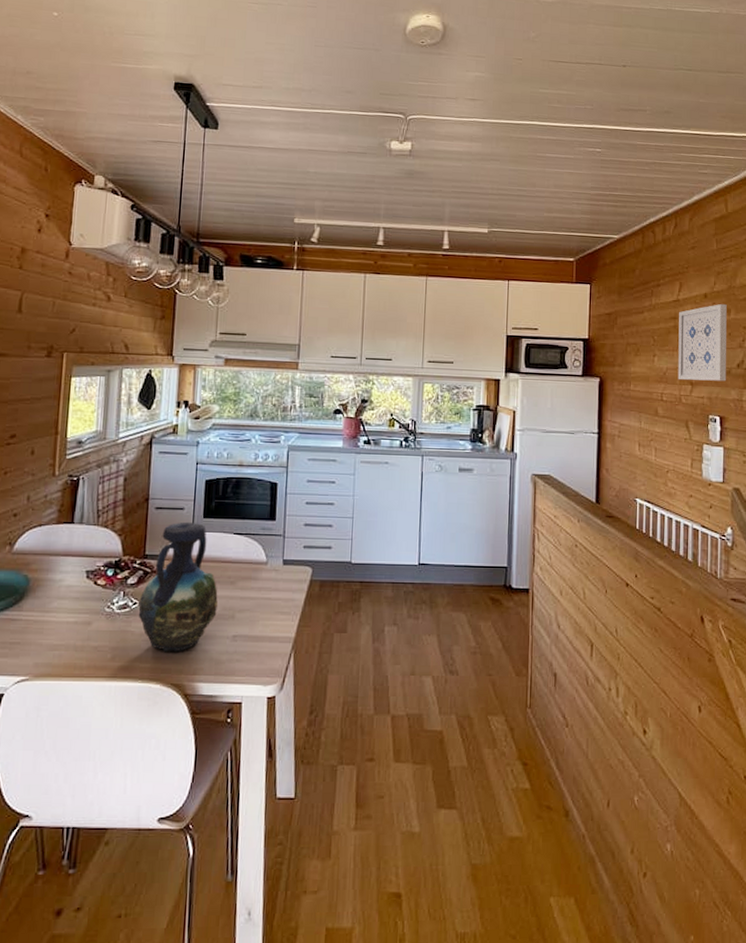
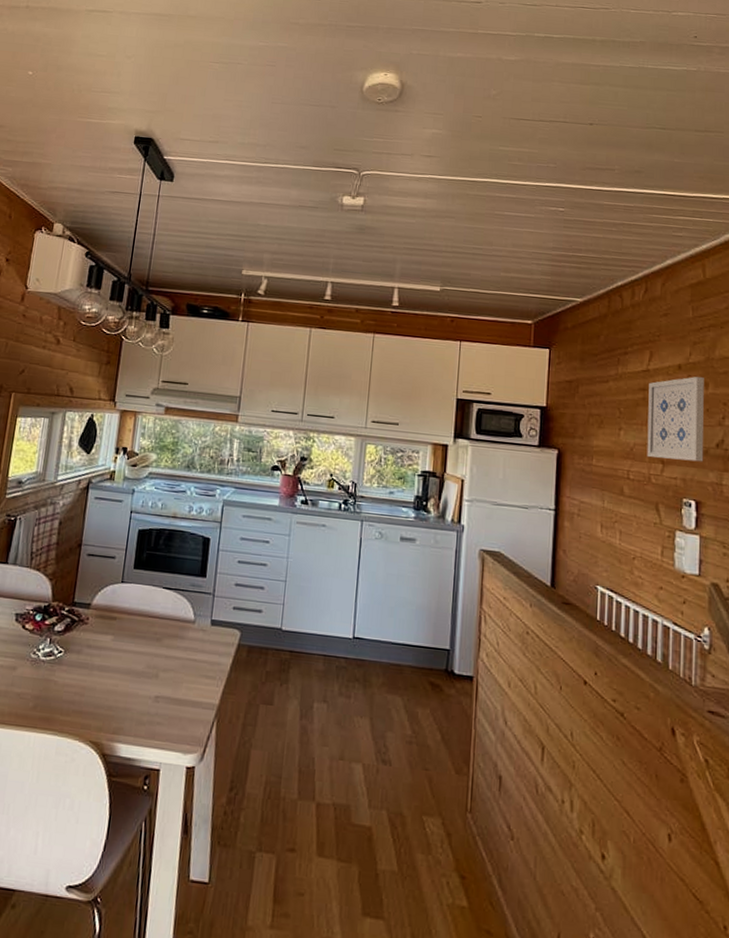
vase: present [138,521,218,652] -> none [62,571,143,708]

